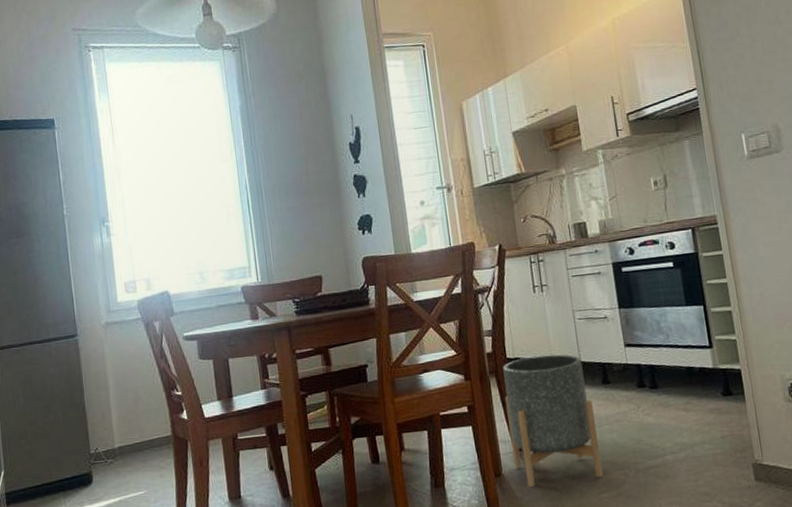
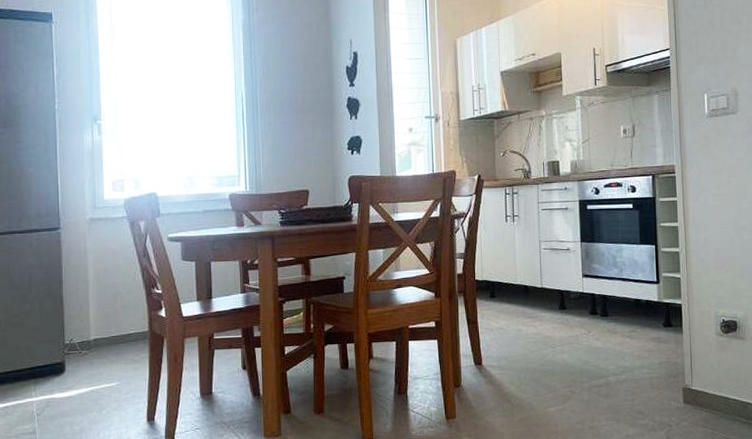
planter: present [503,354,603,488] -> none [470,279,552,399]

